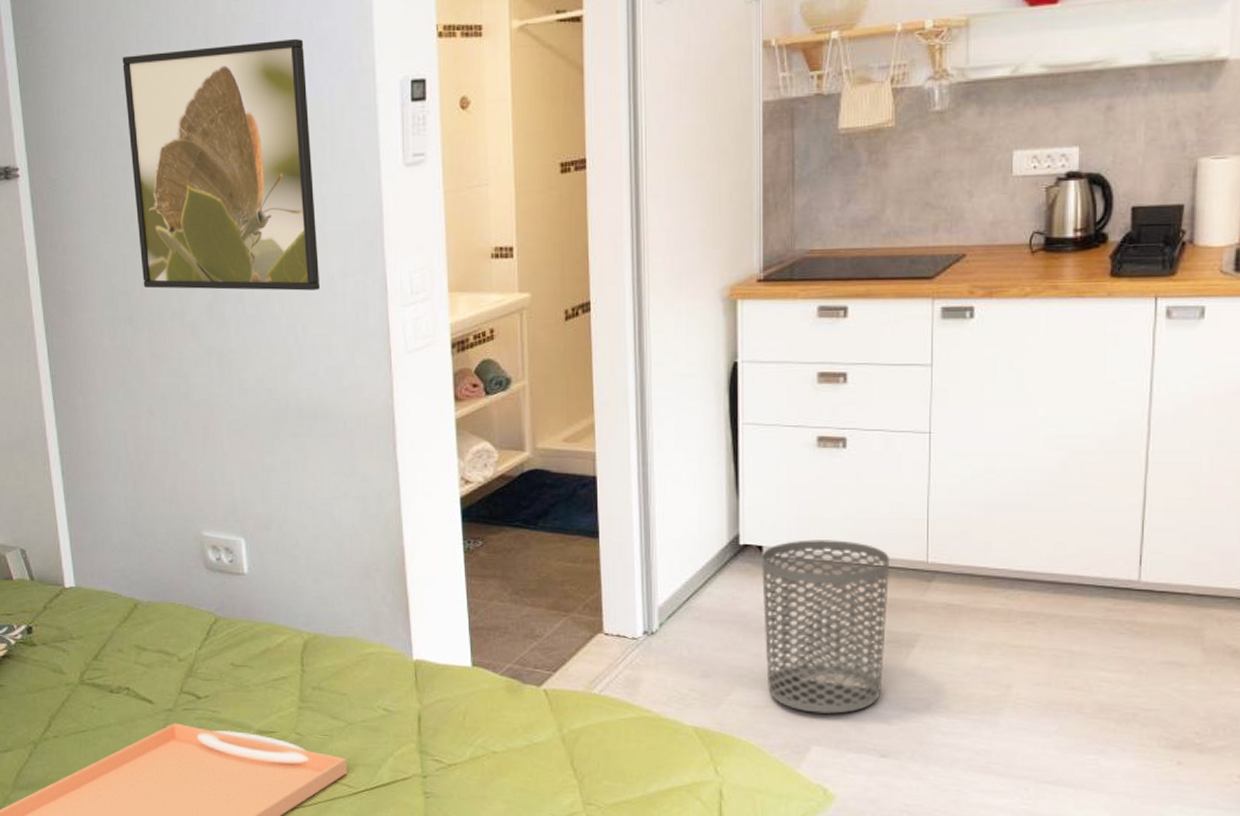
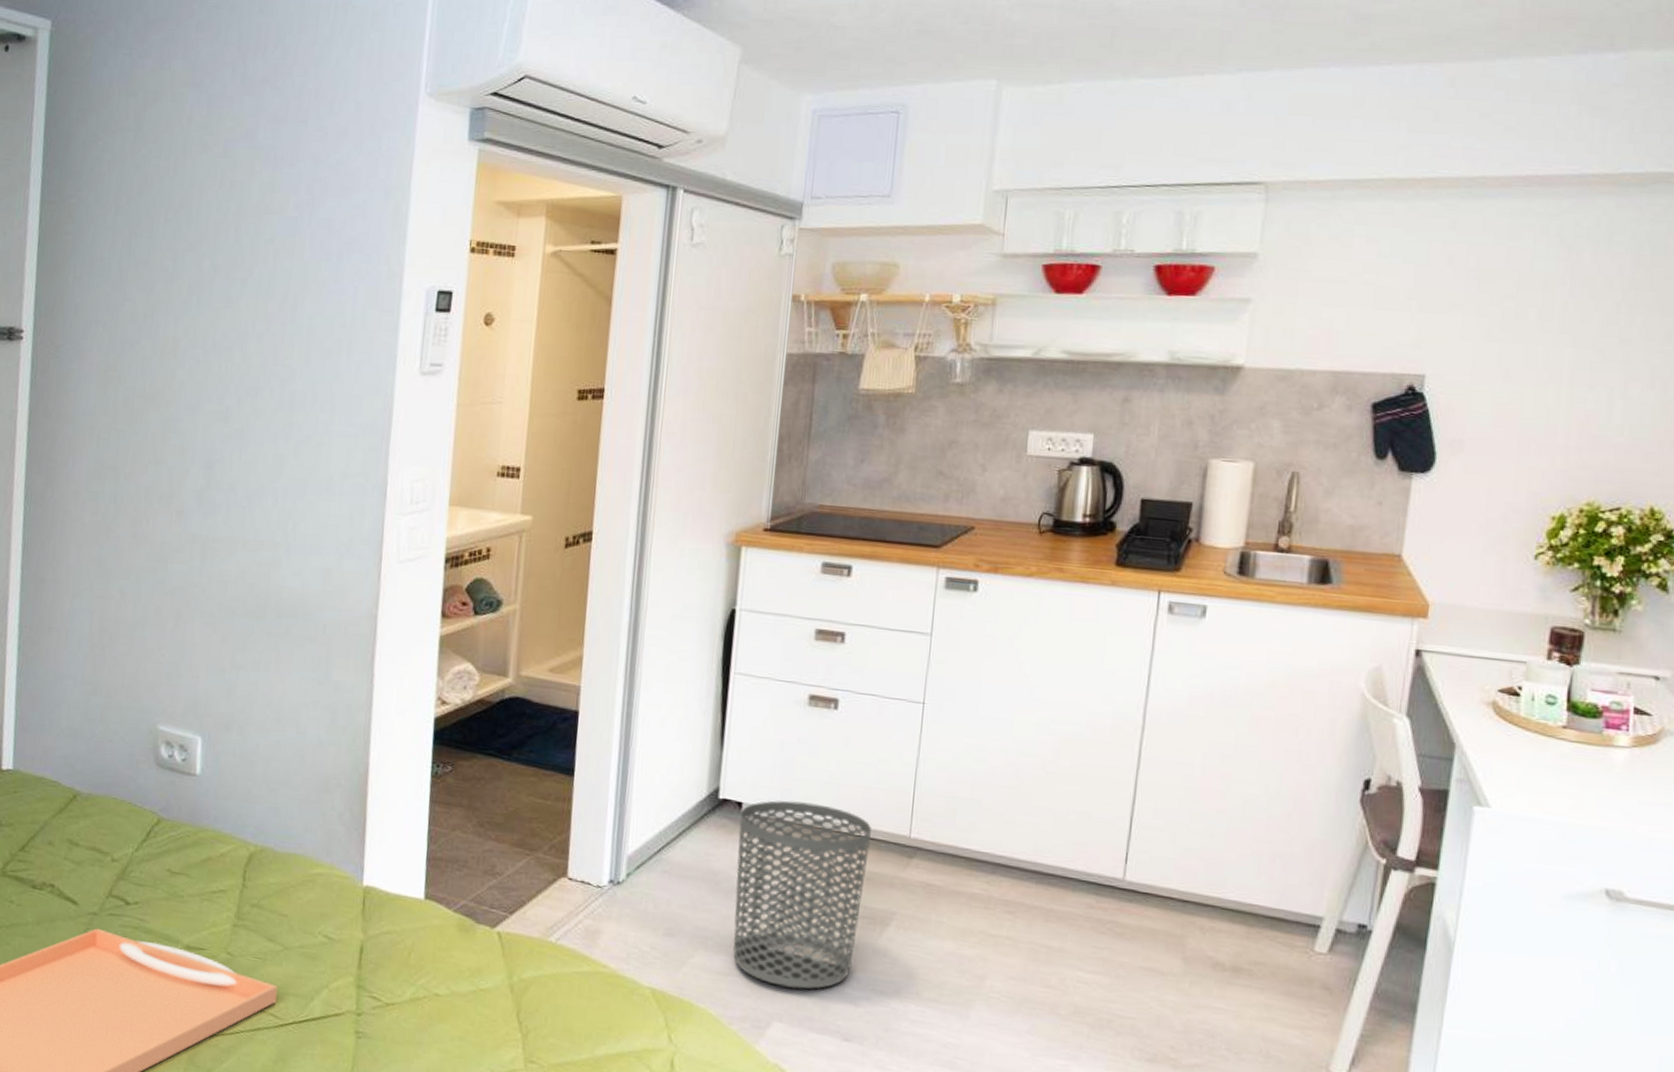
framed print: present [122,38,321,291] -> none [134,232,335,489]

